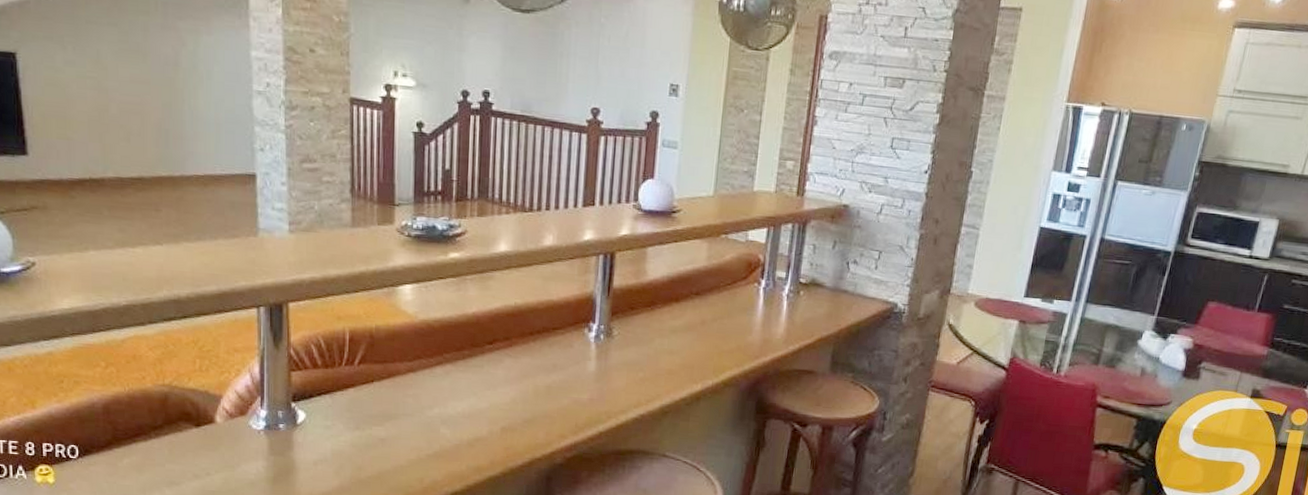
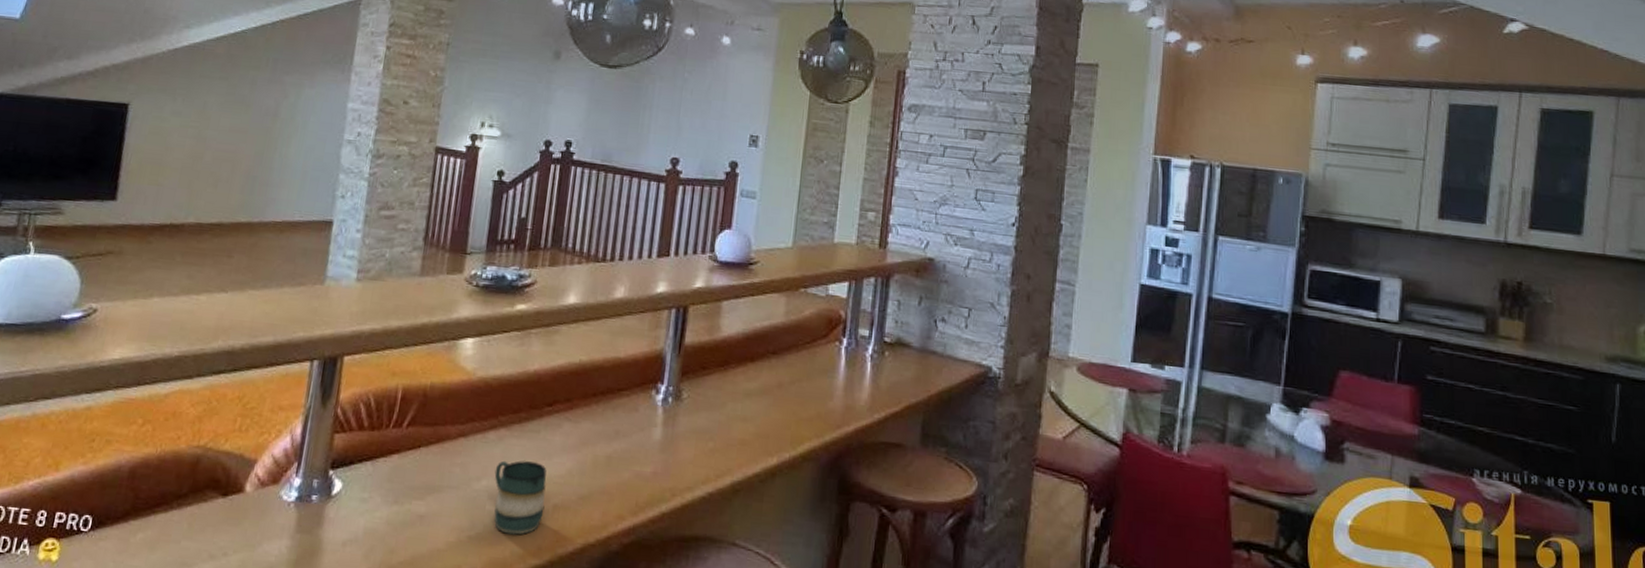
mug: none [445,391,493,453] -> present [494,460,547,535]

